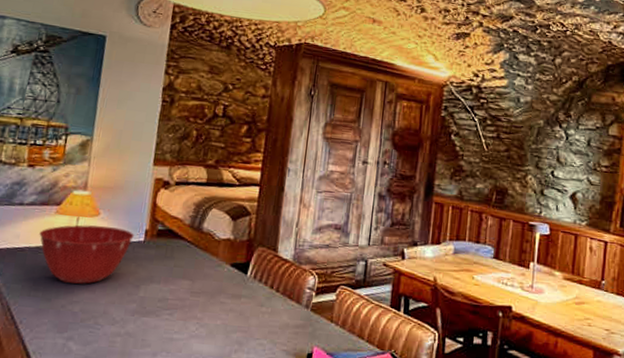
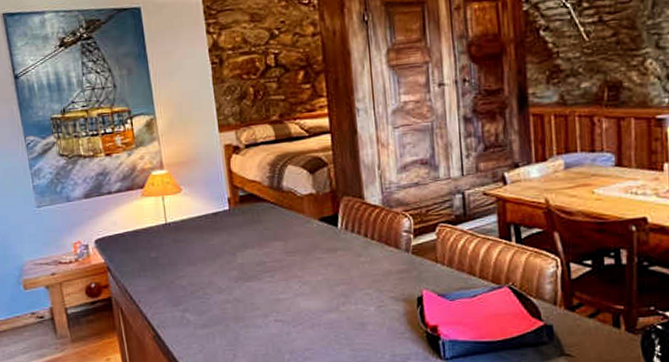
mixing bowl: present [39,224,134,284] -> none [133,200,219,260]

